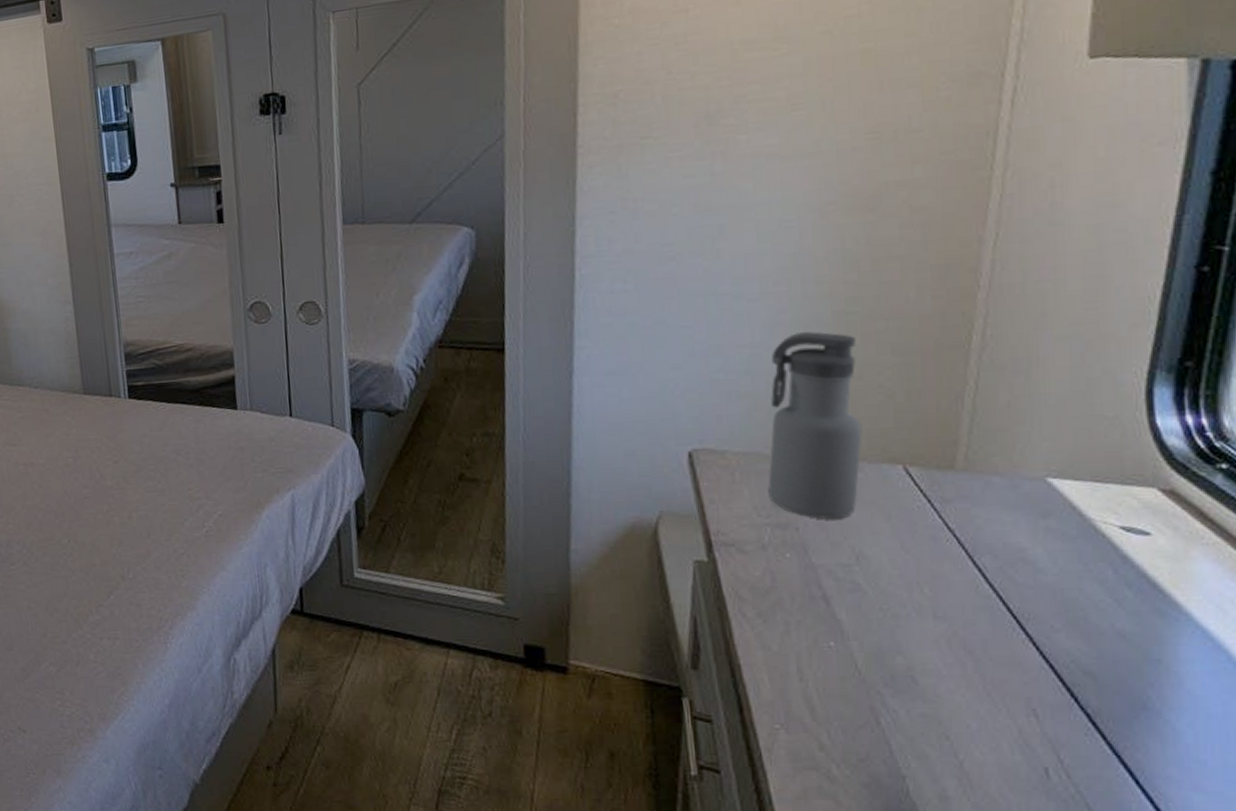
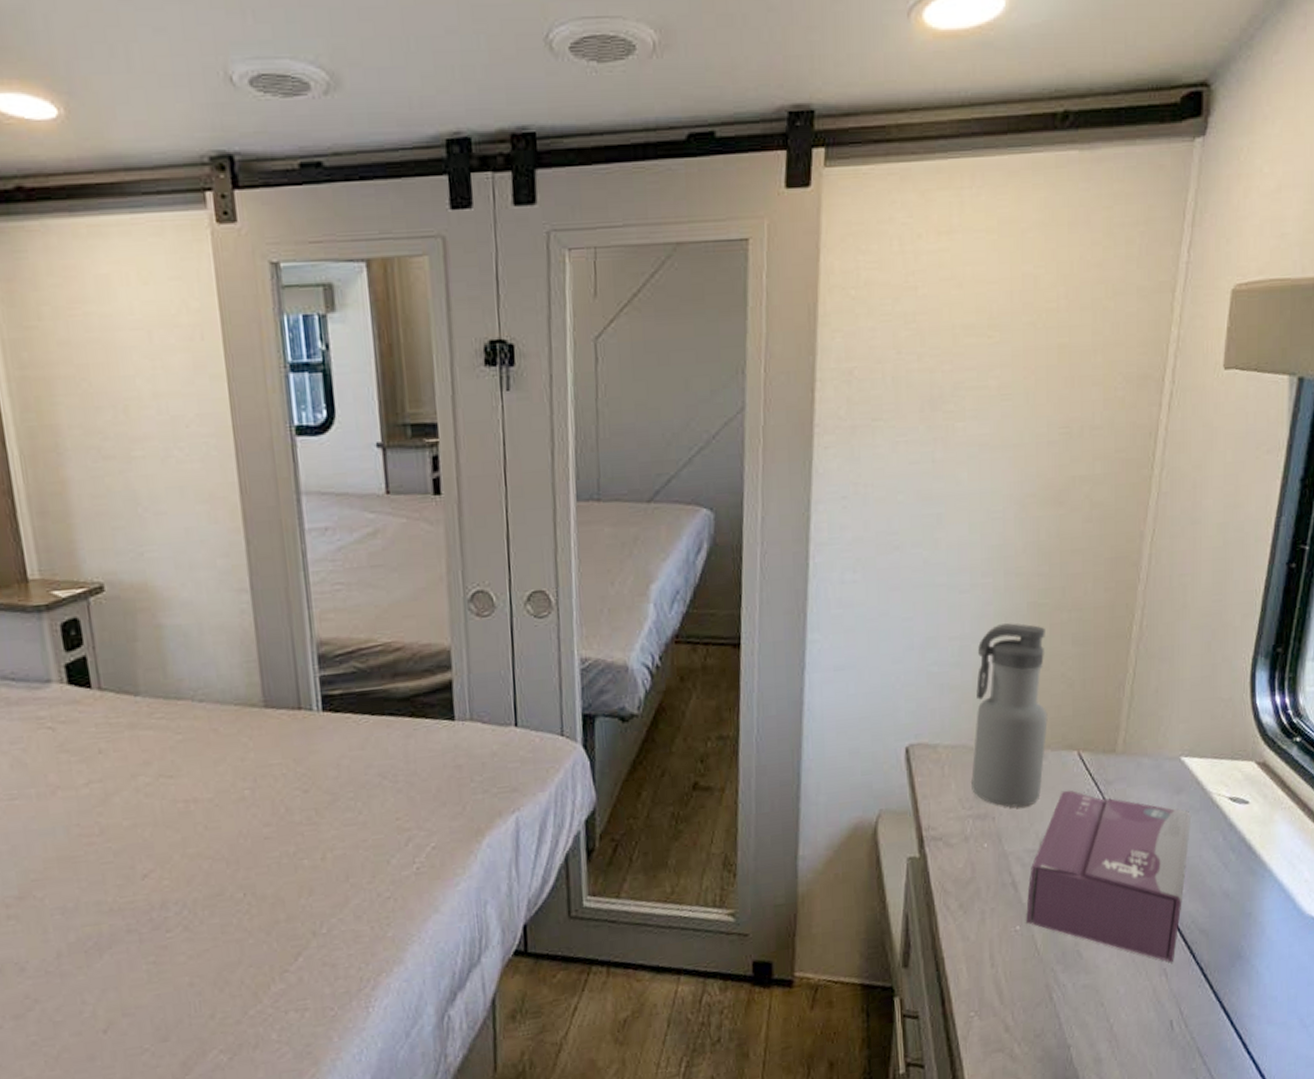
tissue box: none [842,505,1066,704] -> present [1026,790,1192,963]

